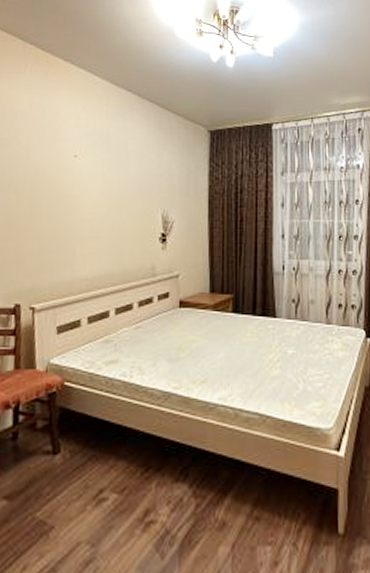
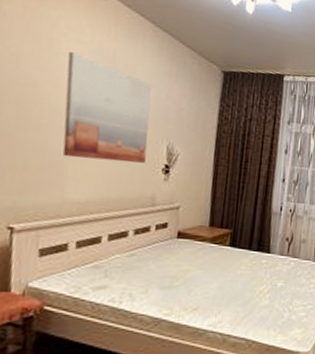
wall art: none [68,137,144,236] -> present [62,52,152,163]

